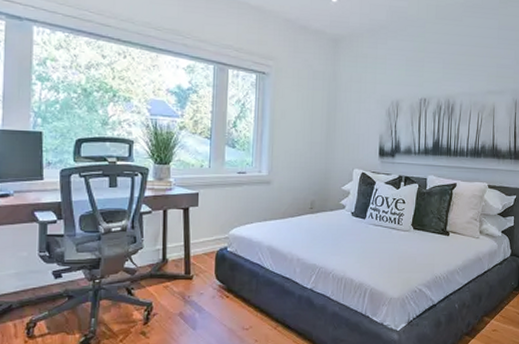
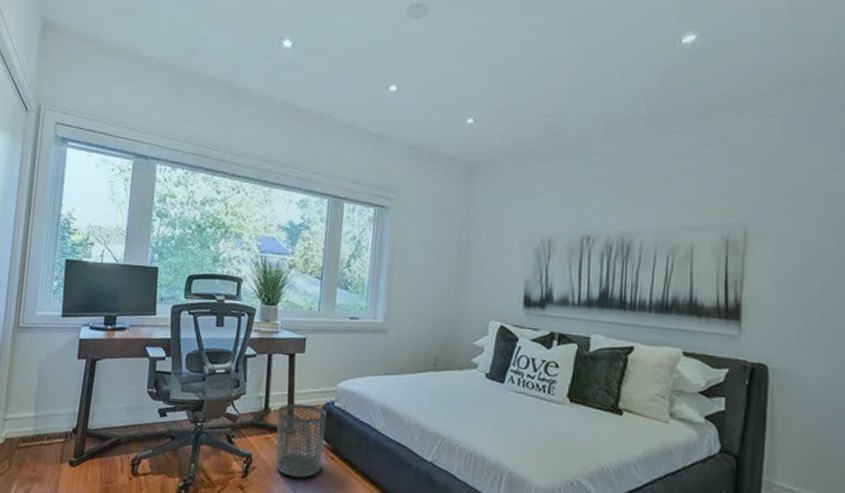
waste bin: none [174,252,221,318] -> present [276,403,327,478]

